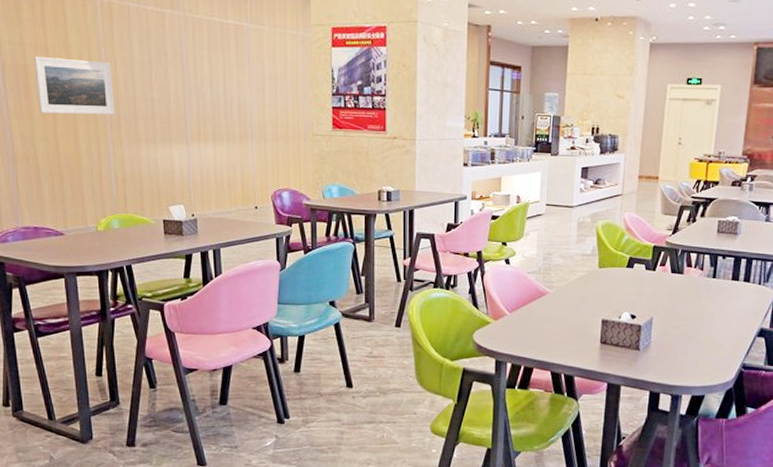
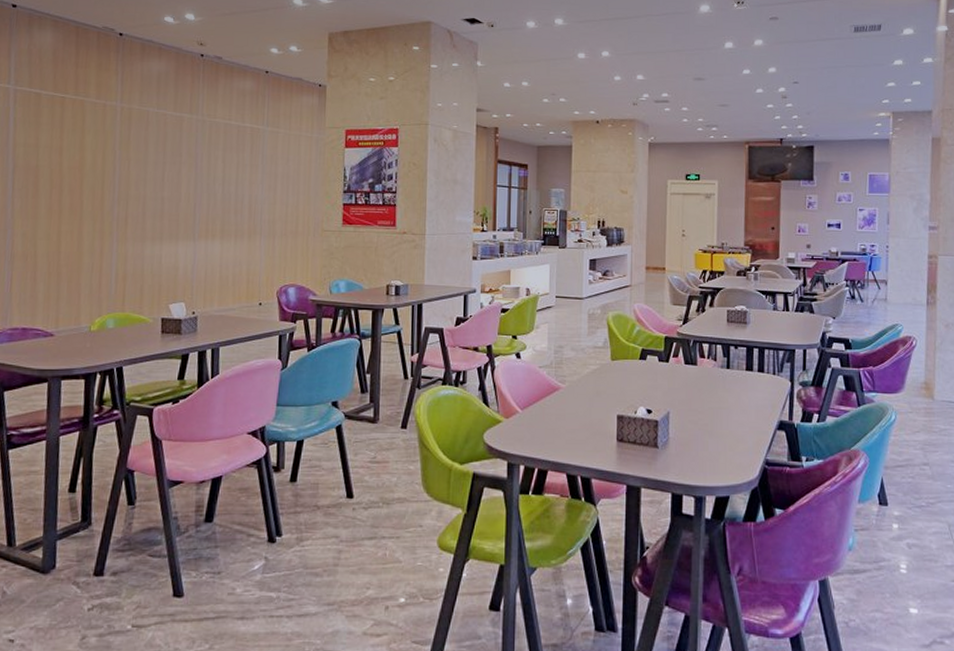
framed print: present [34,56,115,115] -> none [45,157,125,214]

